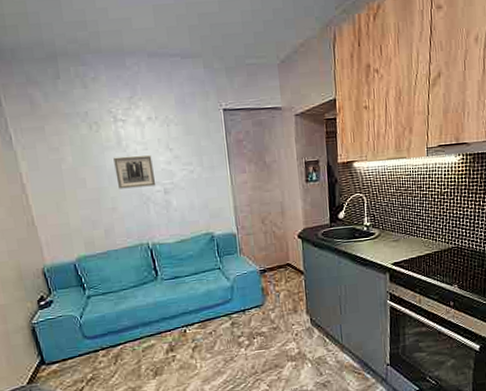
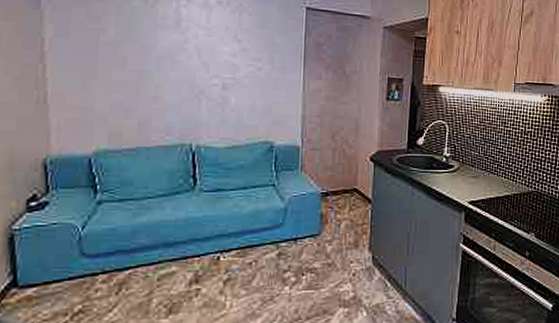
wall art: present [113,155,156,189] -> none [166,38,214,79]

